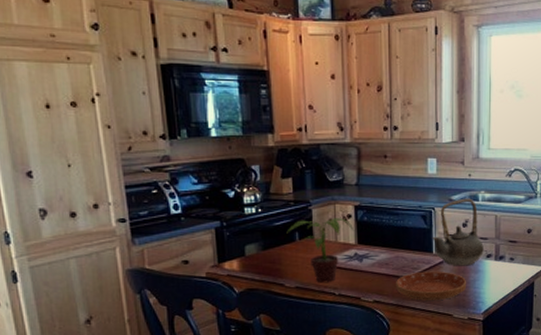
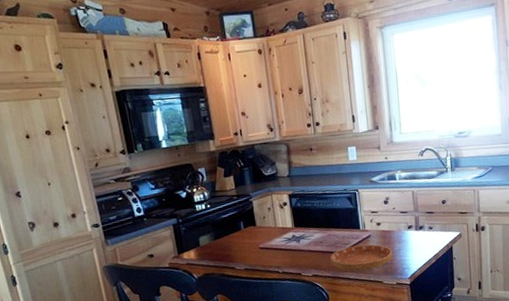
potted plant: present [286,218,353,283] -> none [233,206,290,264]
teapot: present [432,198,484,266] -> none [358,178,405,239]

